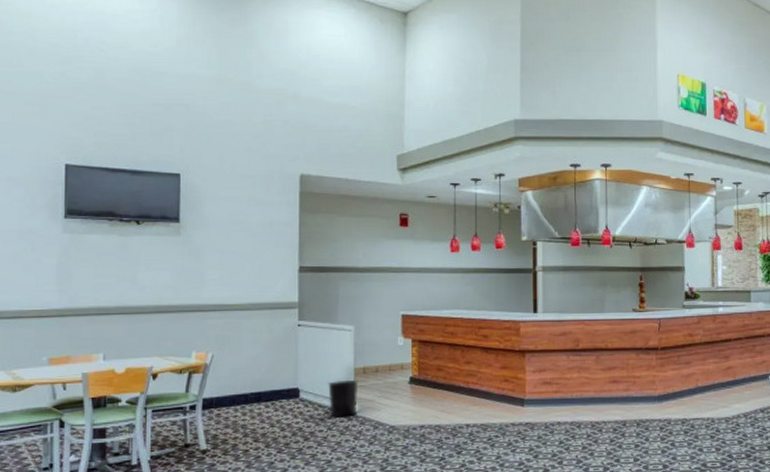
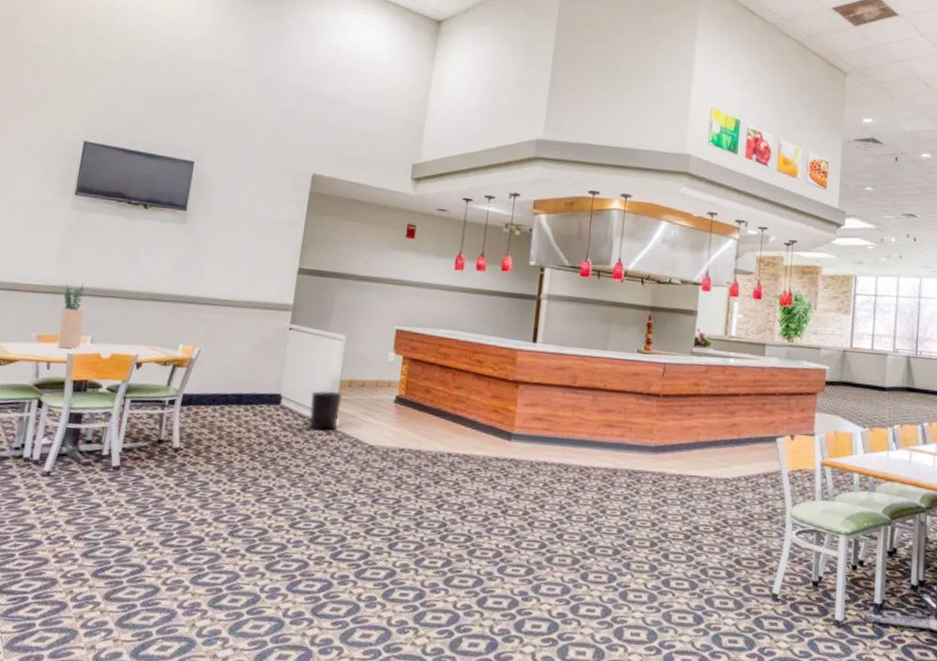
vase: none [68,303,93,369] -> present [58,283,85,349]

